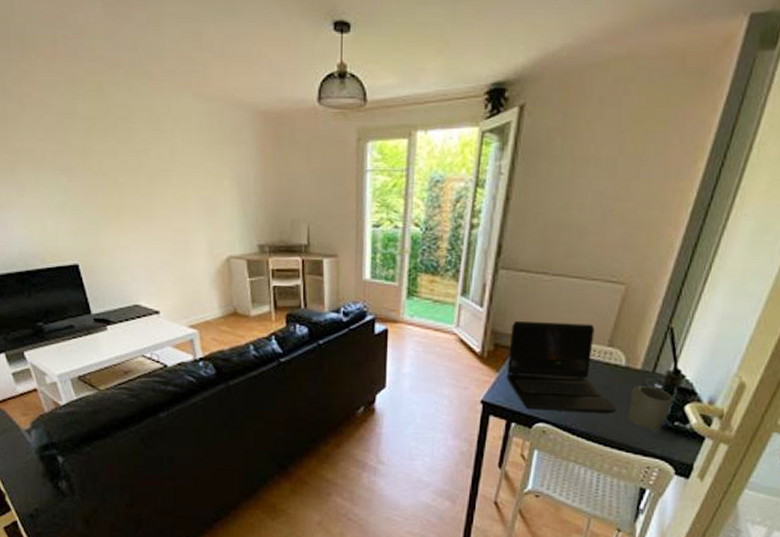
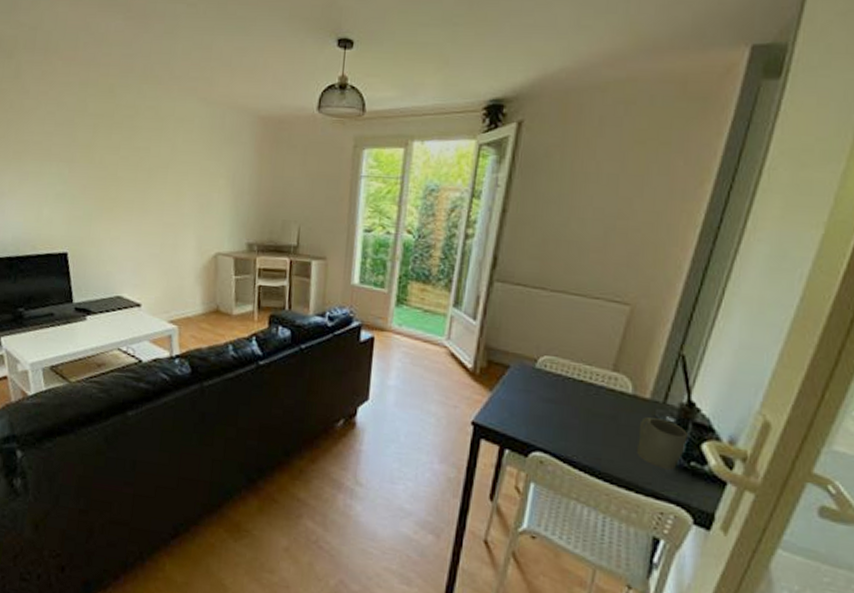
laptop computer: present [506,320,617,413] -> none [500,336,624,447]

